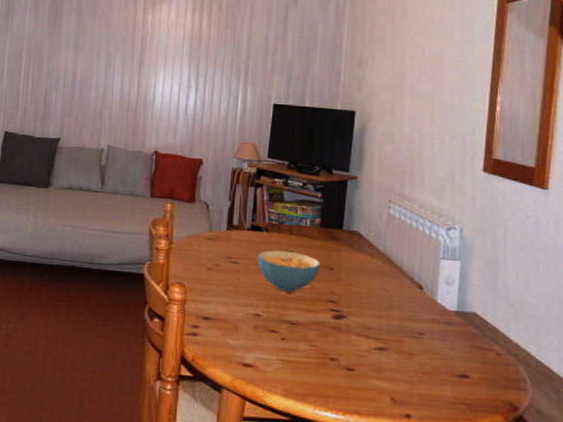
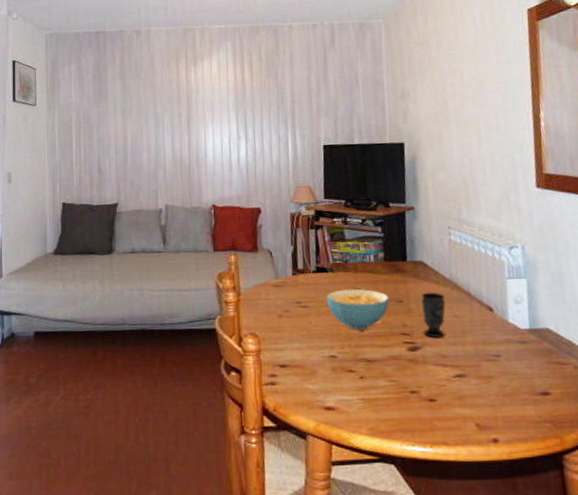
cup: none [350,263,377,309] -> present [421,292,446,338]

